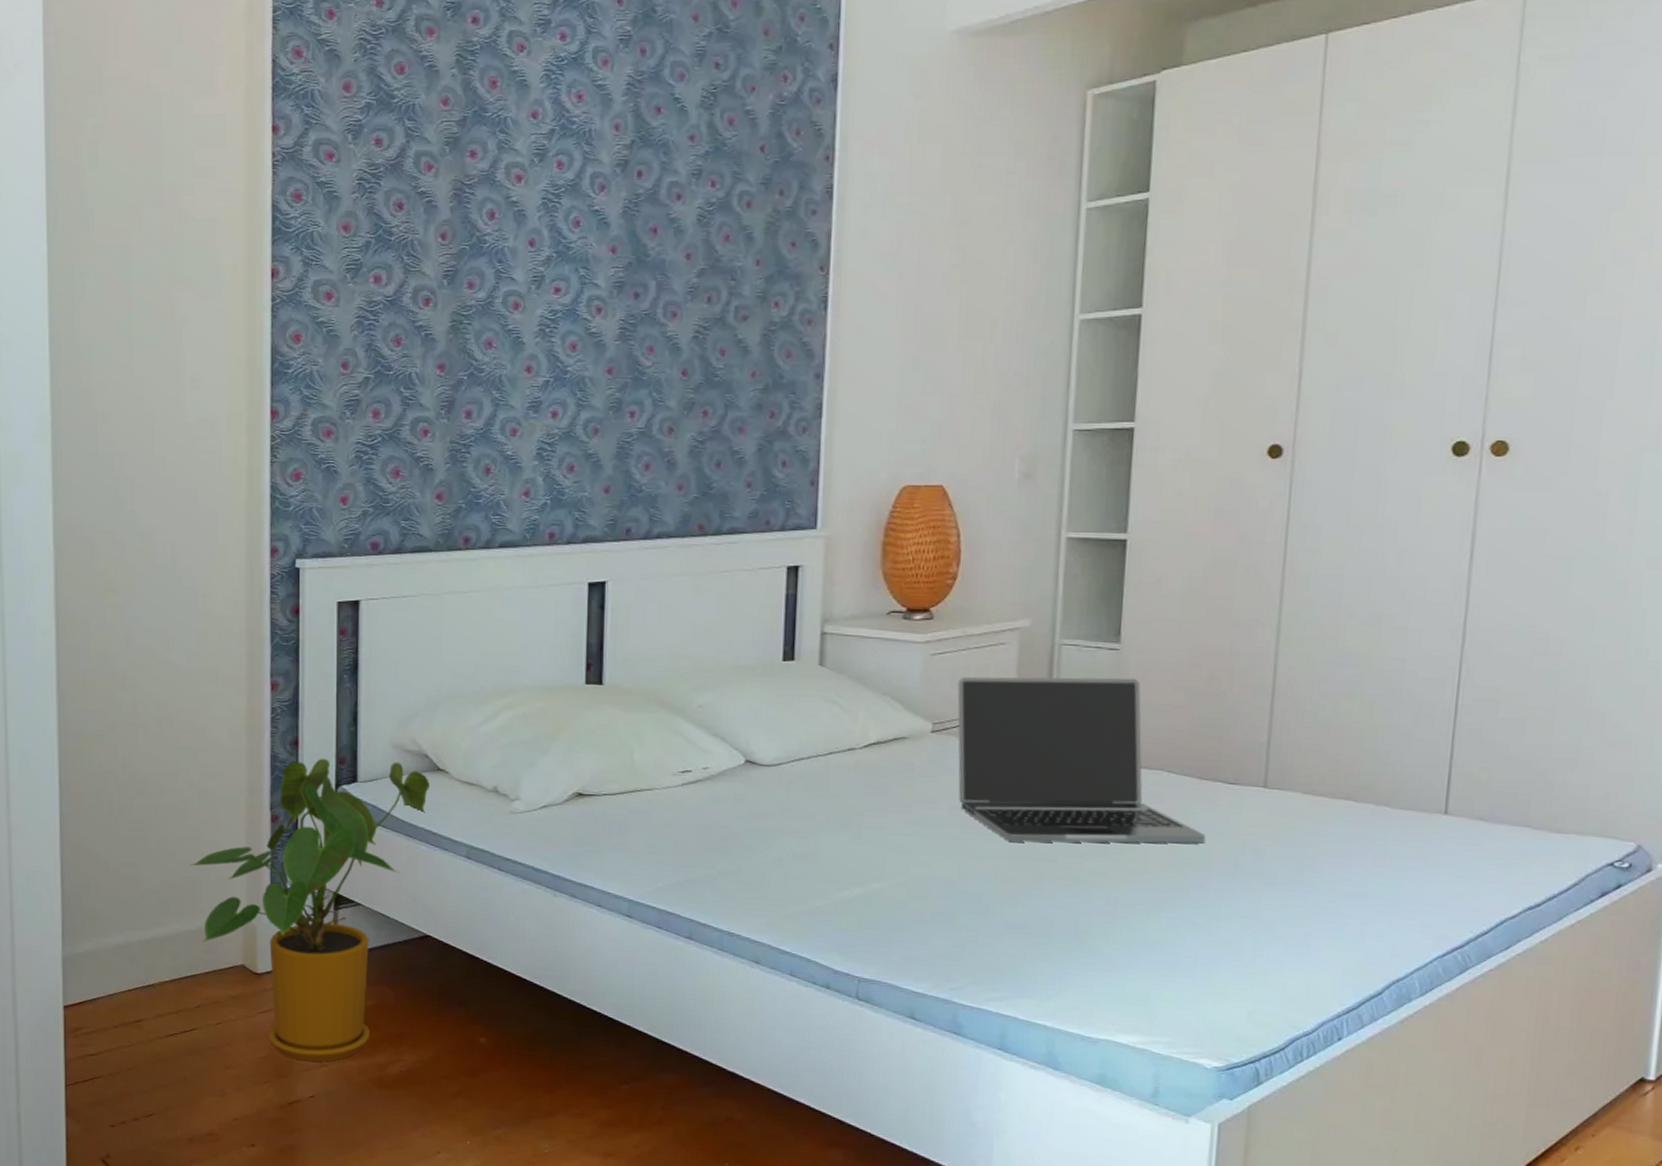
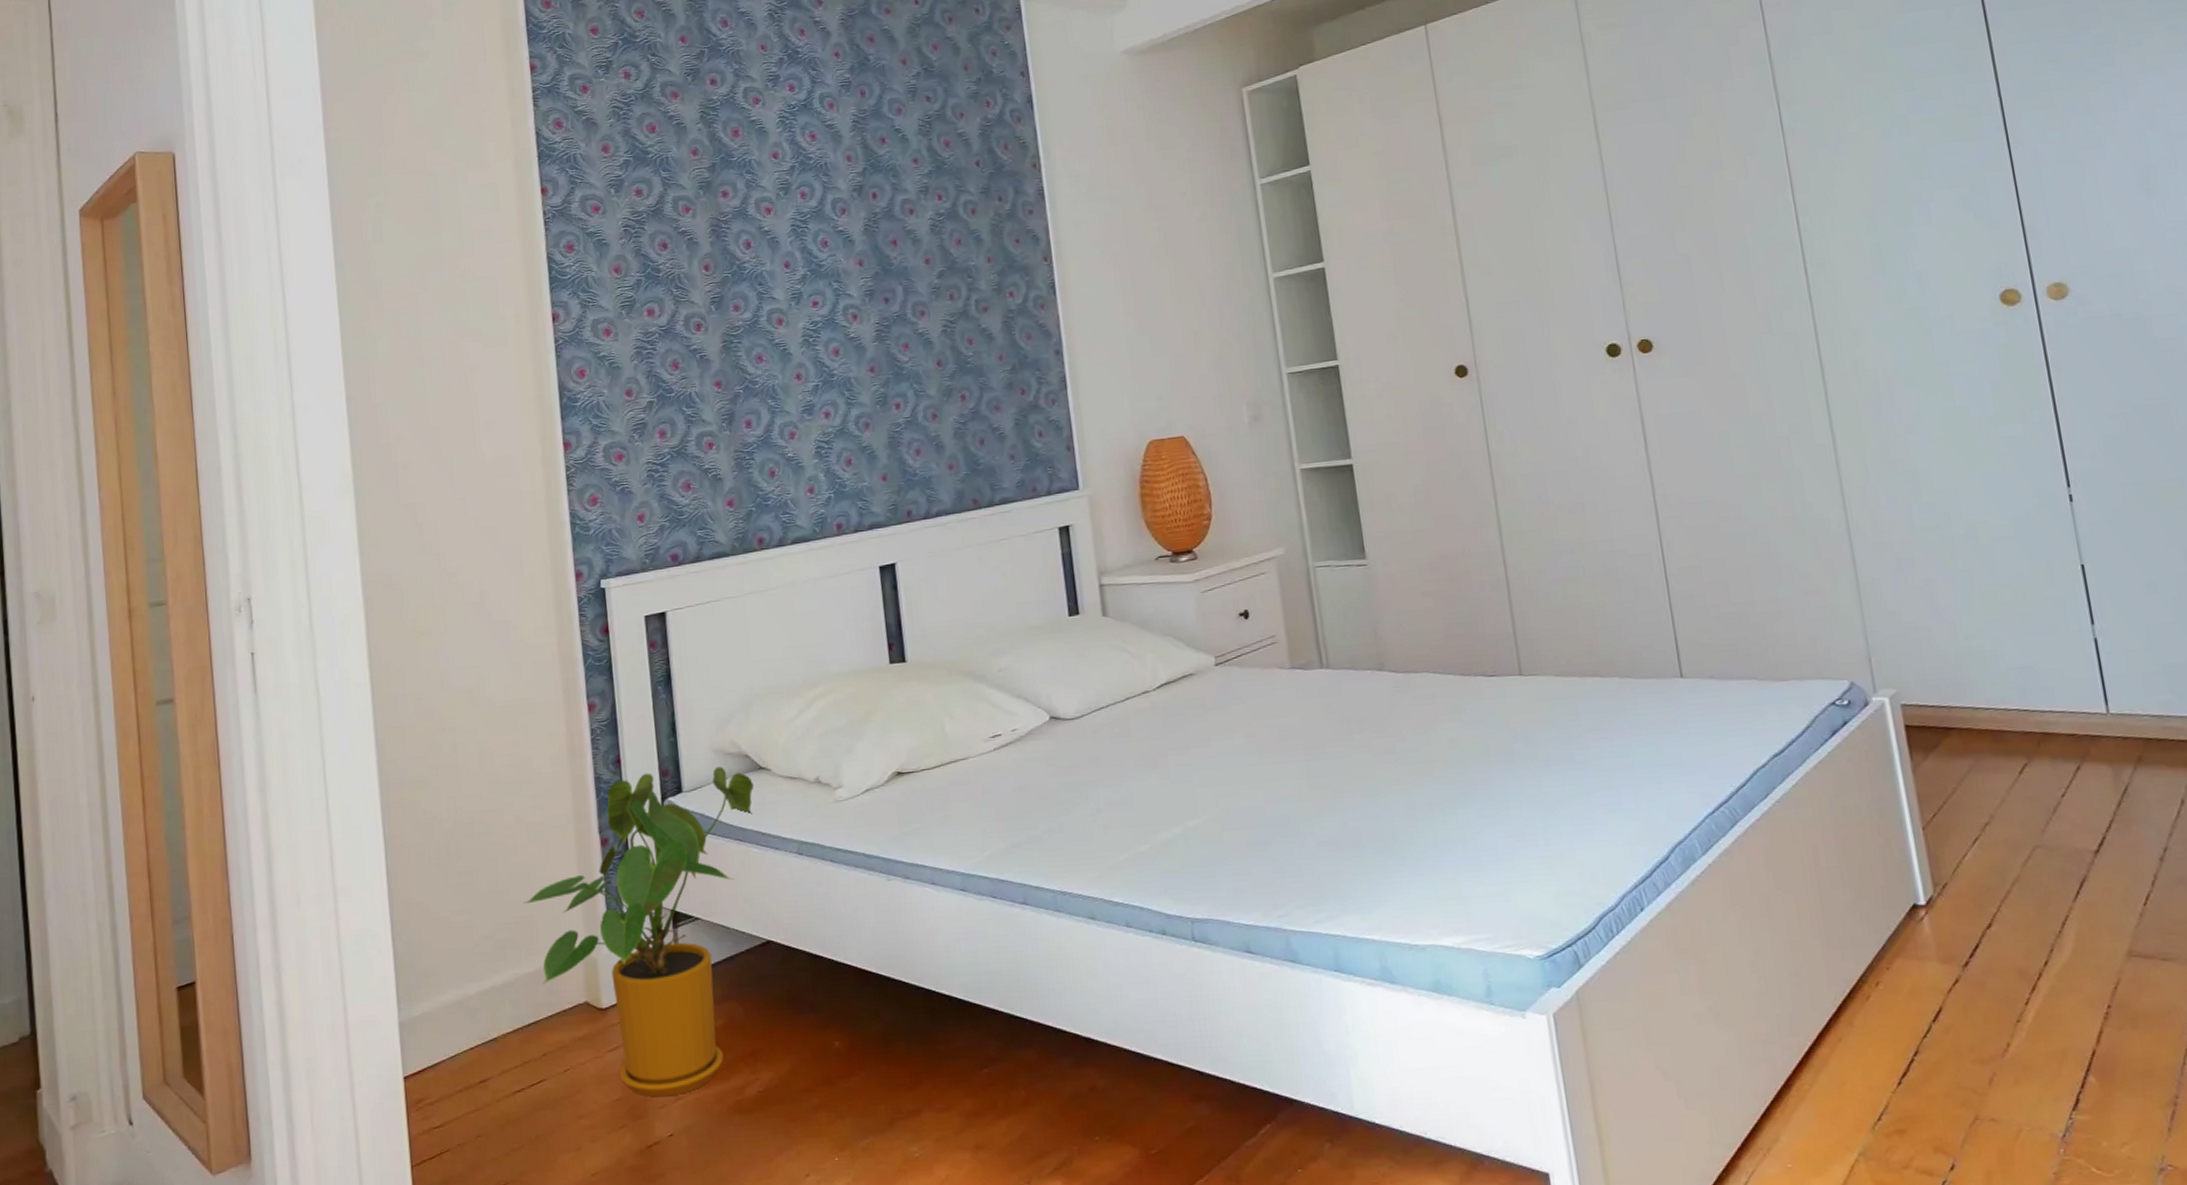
laptop: present [957,676,1206,844] -> none [1230,589,1480,761]

